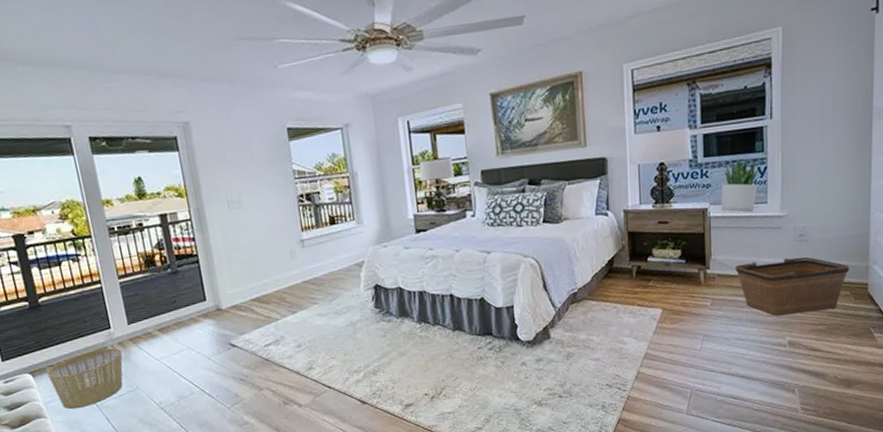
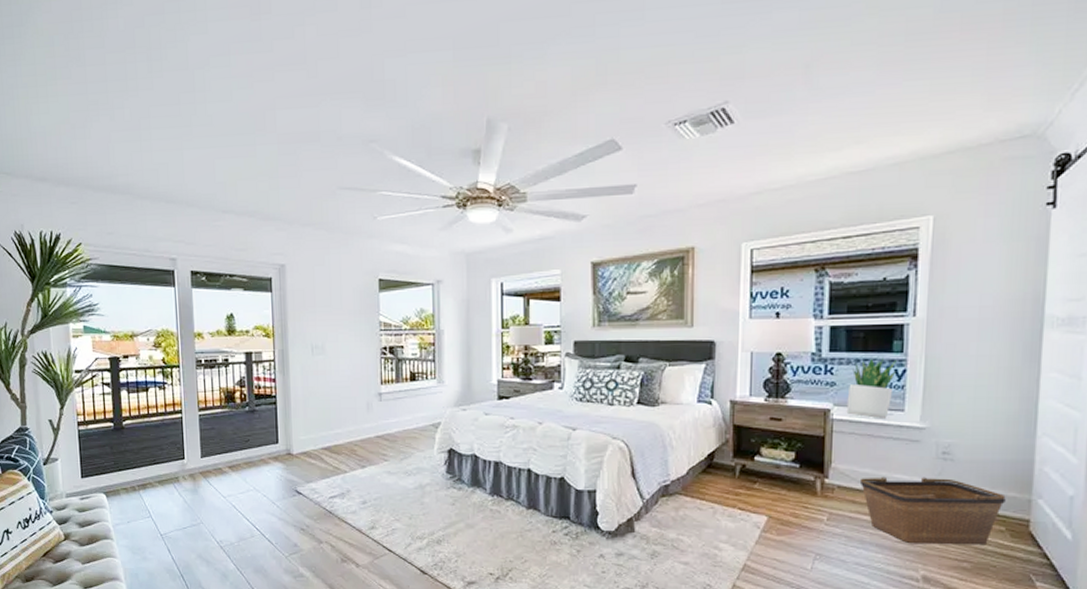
basket: present [47,347,123,409] -> none [120,478,192,534]

